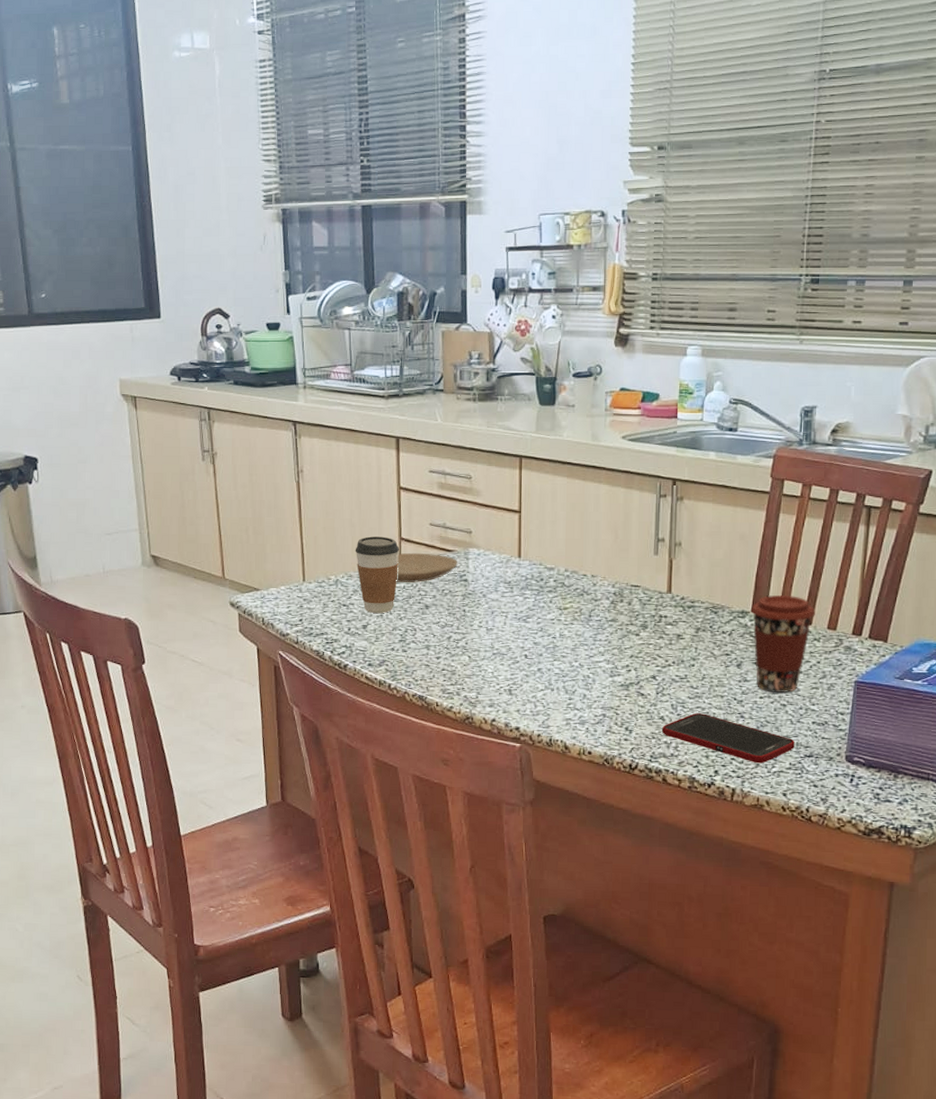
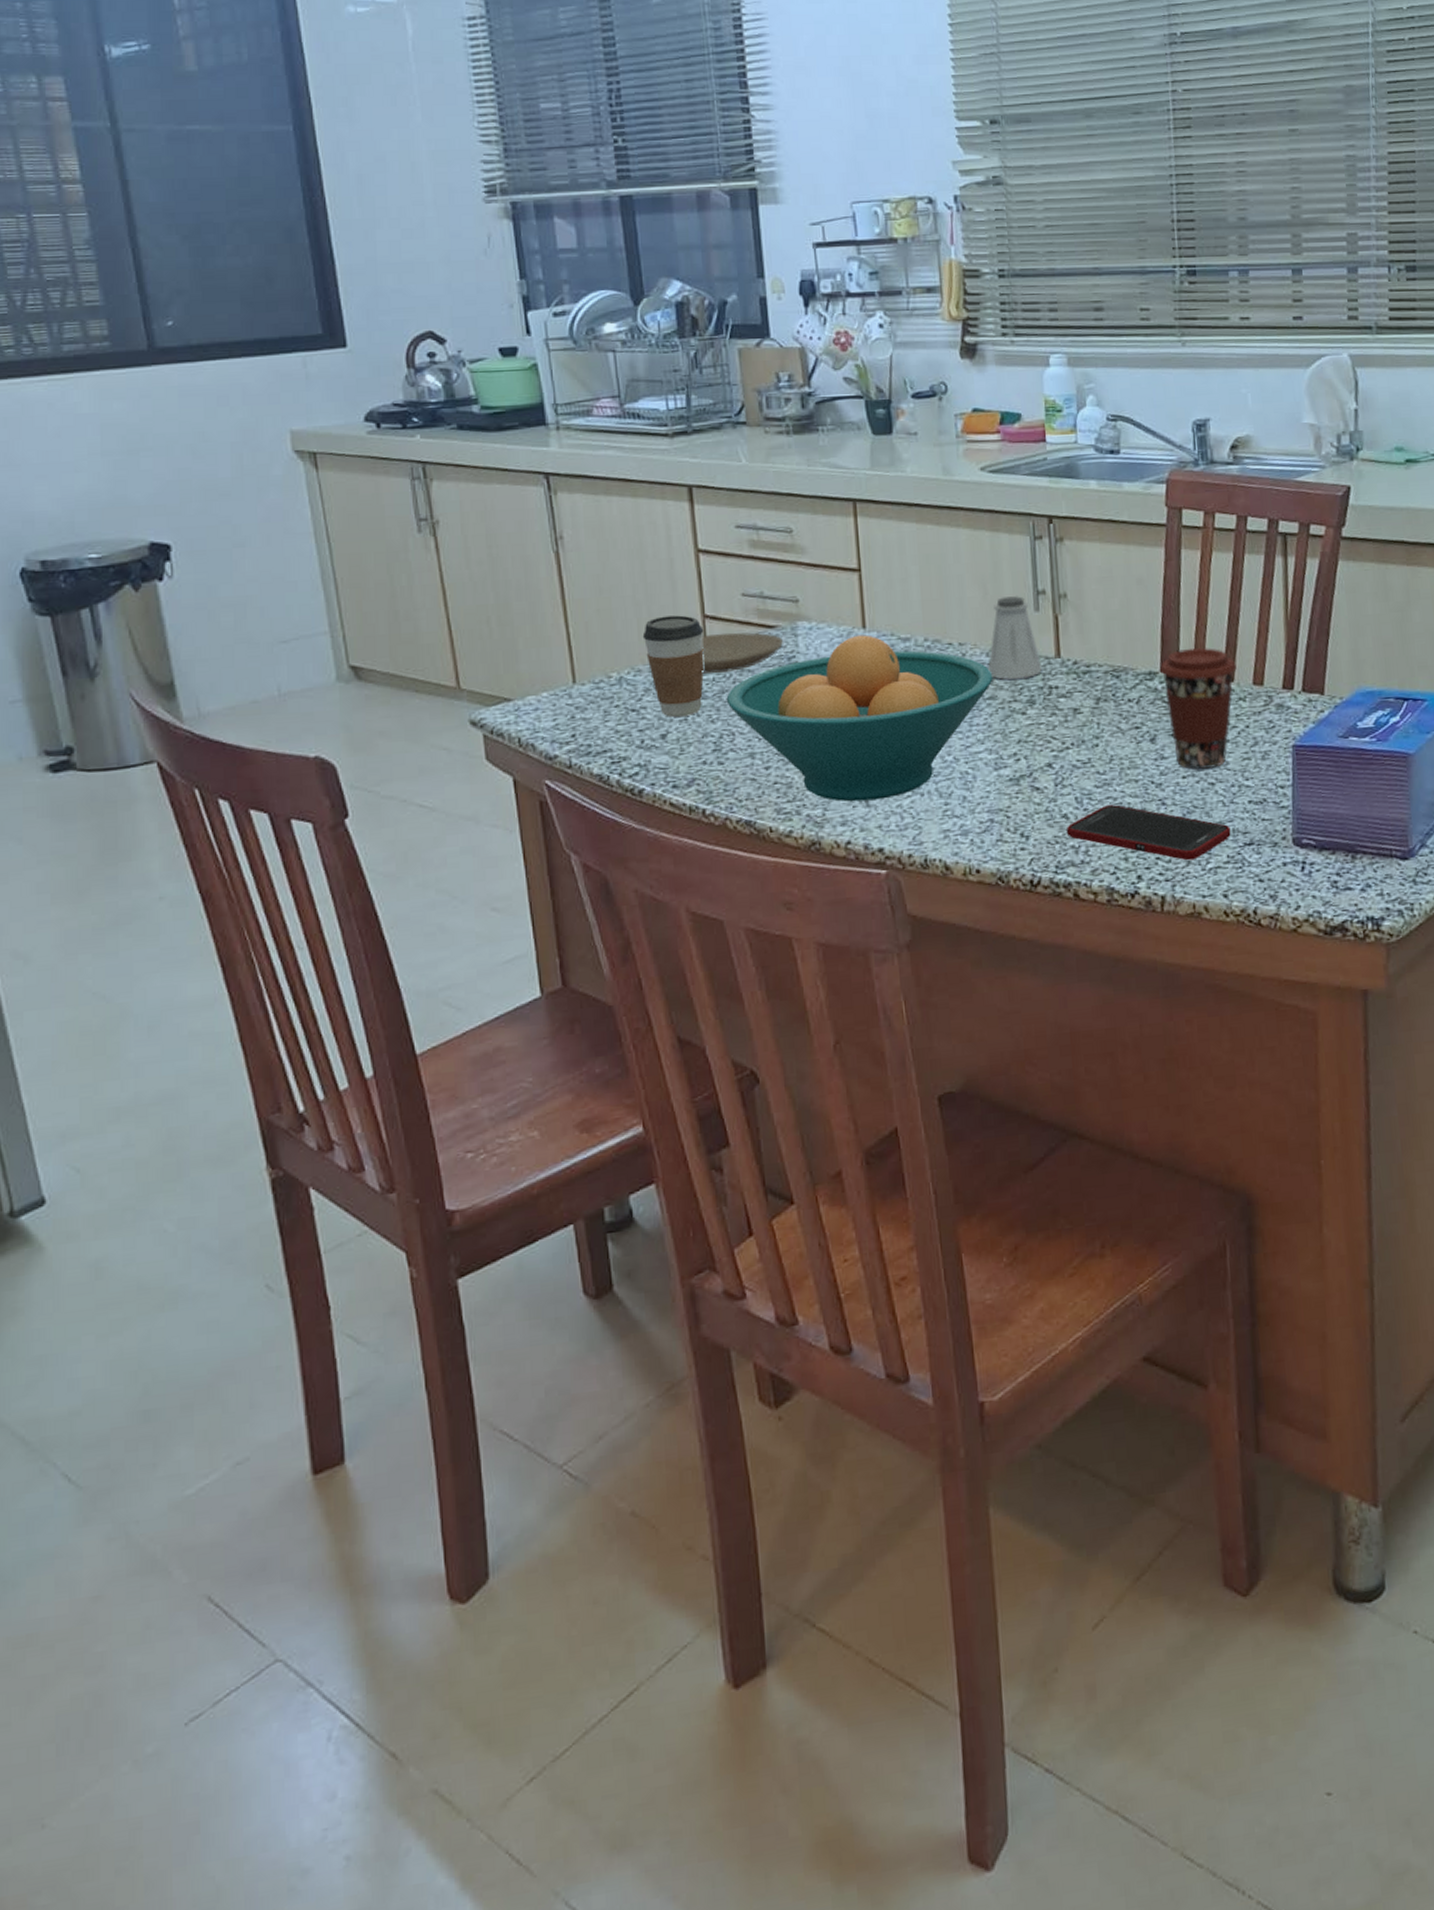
fruit bowl: none [412,562,616,690] -> present [726,635,993,802]
saltshaker: none [613,541,656,608] -> present [988,596,1043,680]

